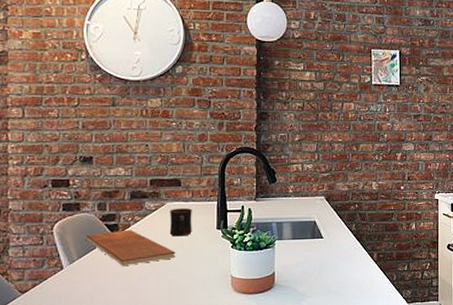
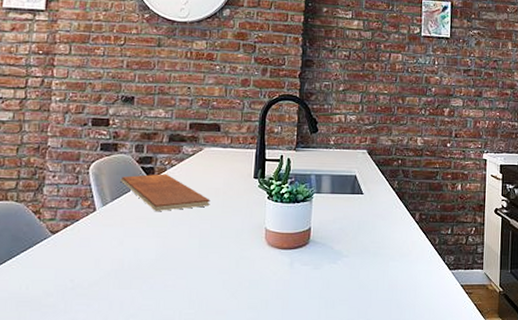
mug: present [169,208,192,237] -> none [205,154,230,184]

